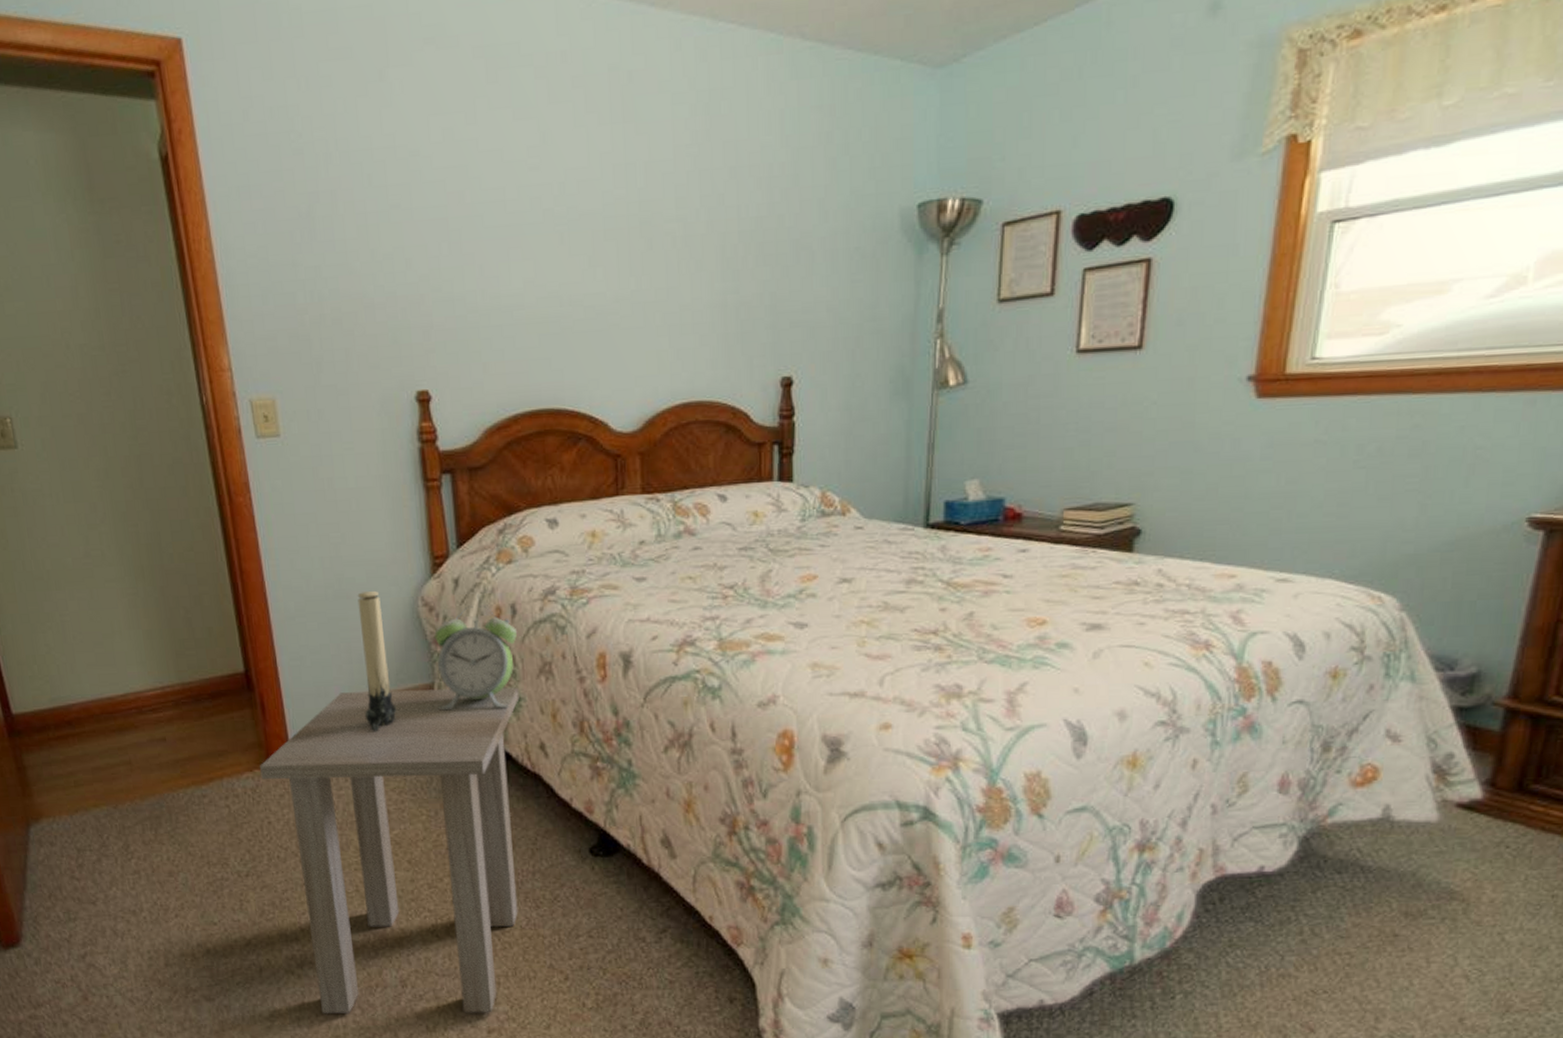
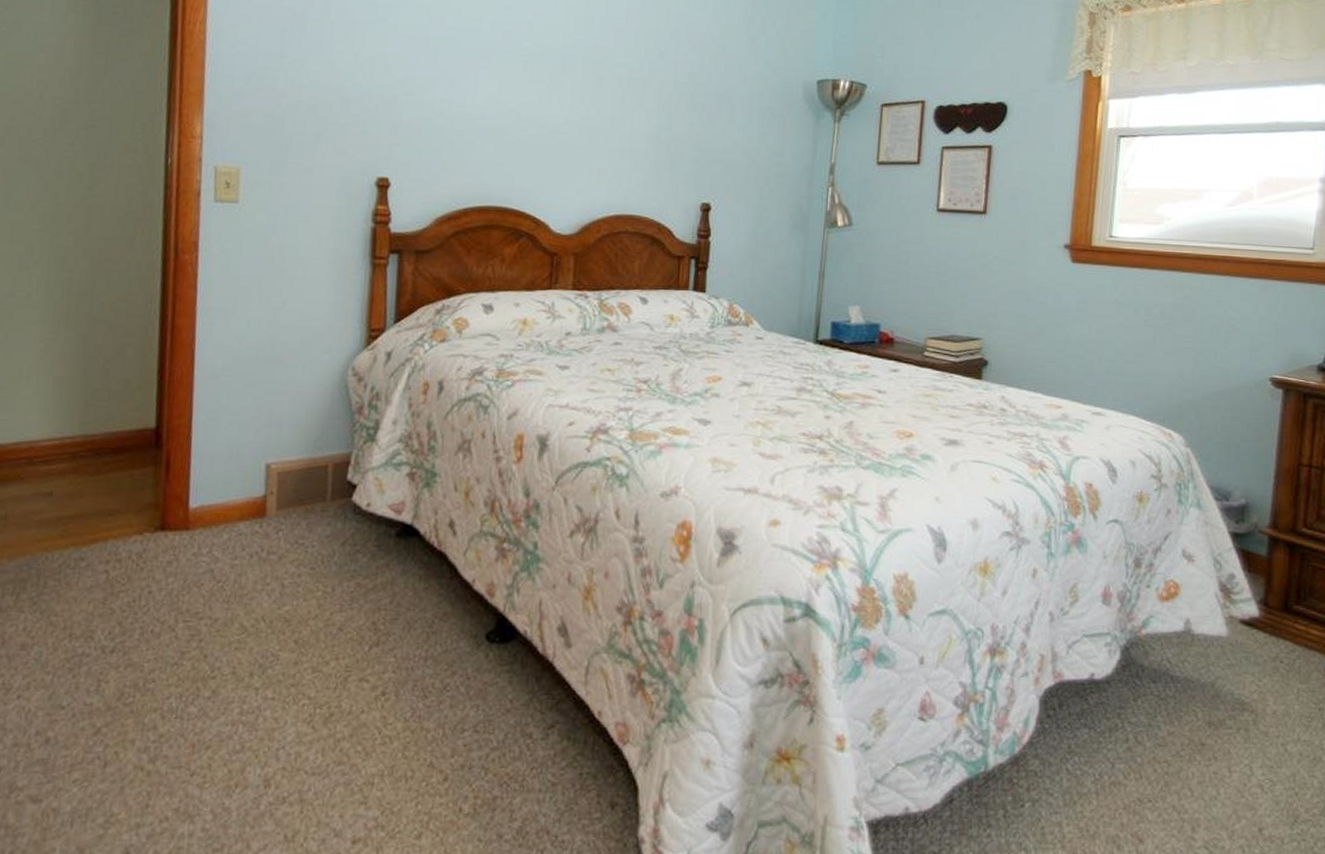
side table: present [260,687,519,1013] -> none [151,456,436,819]
candle: present [357,591,397,732] -> none [274,357,311,500]
alarm clock: present [434,605,518,709] -> none [352,379,442,482]

